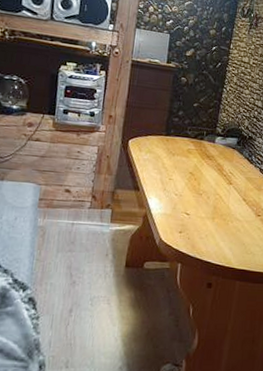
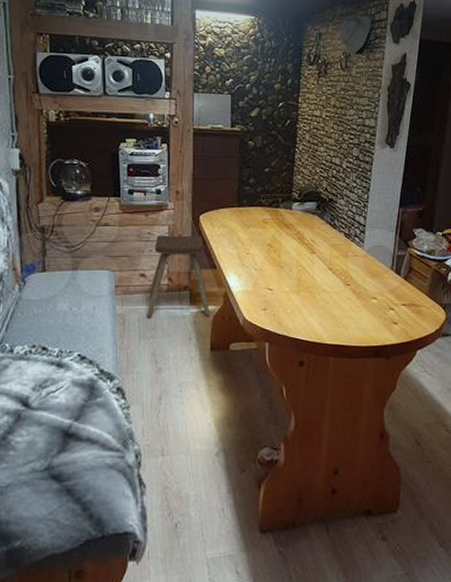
music stool: none [67,154,130,235] -> present [147,235,211,317]

